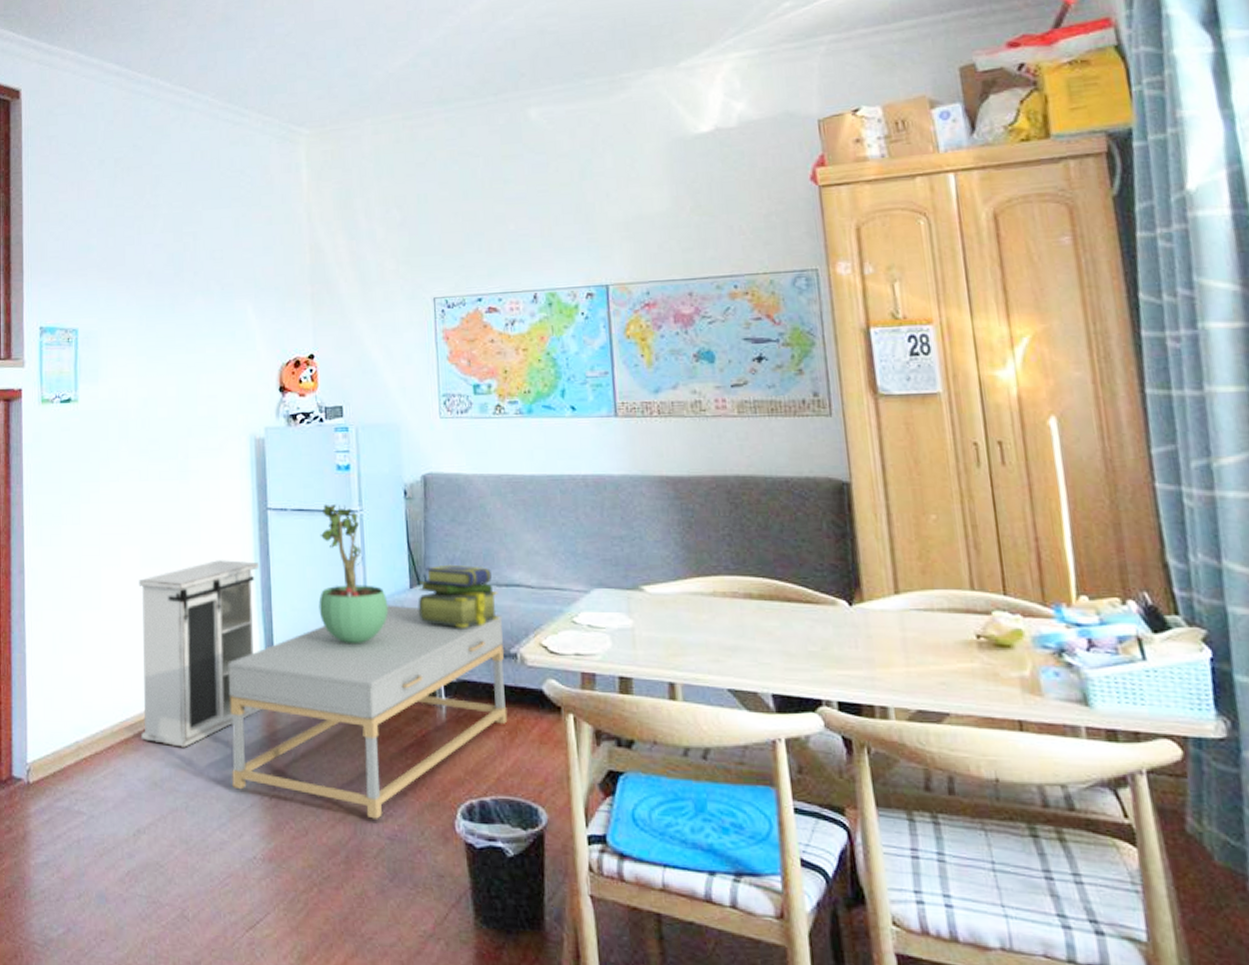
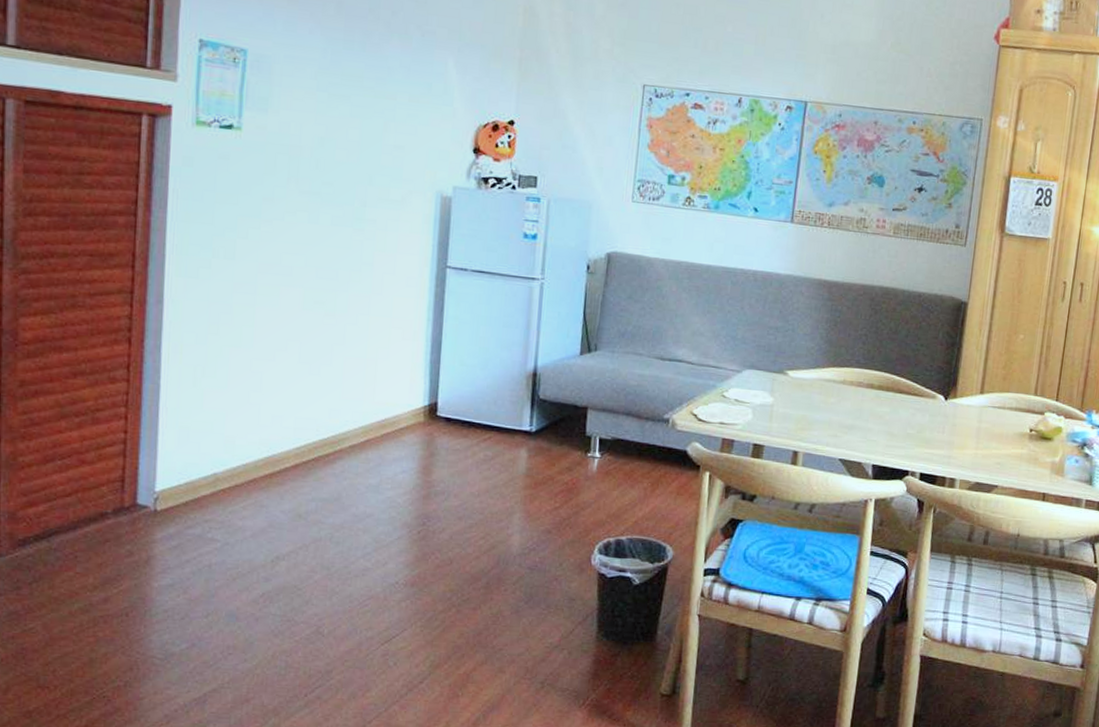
cabinet: present [138,560,262,748] -> none [288,311,431,484]
coffee table: present [227,605,508,819] -> none [380,367,662,552]
potted plant: present [318,503,389,643] -> none [488,268,557,400]
stack of books: present [417,564,498,628] -> none [584,336,661,394]

